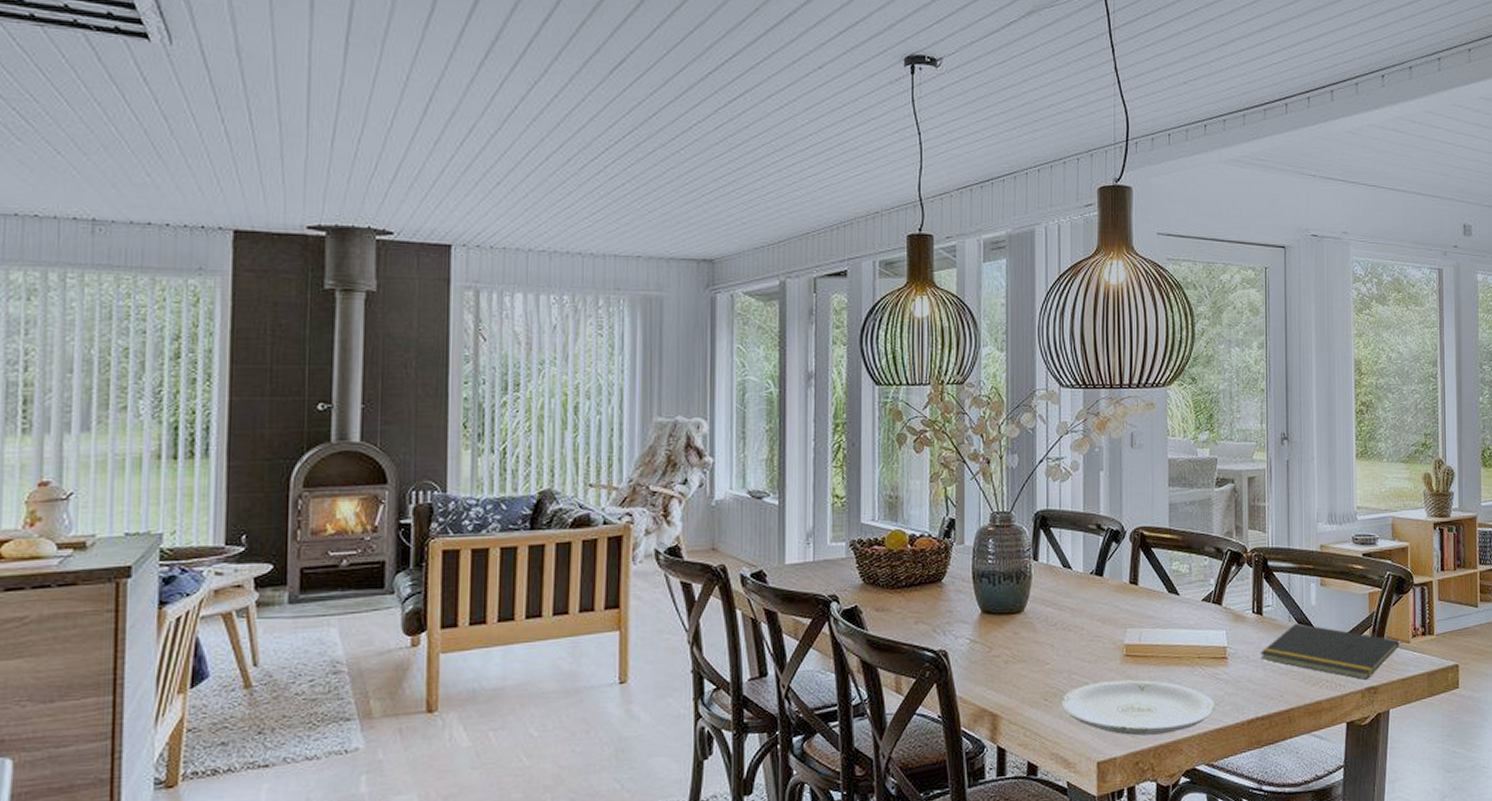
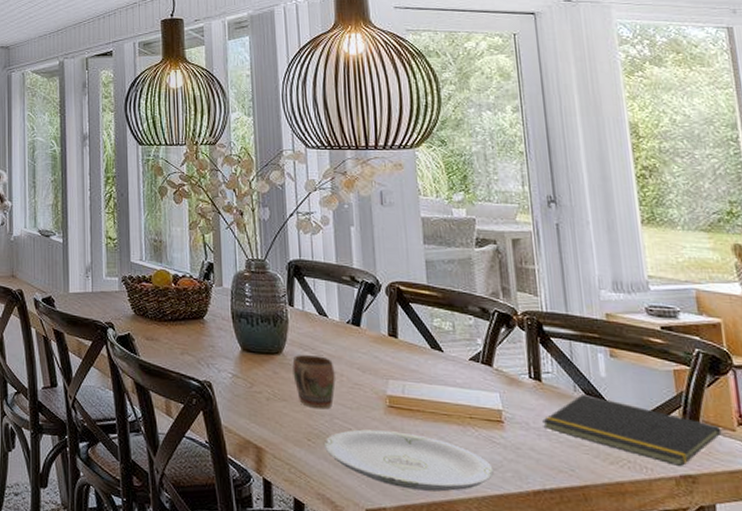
mug: none [1034,611,1075,667] -> present [292,355,336,410]

